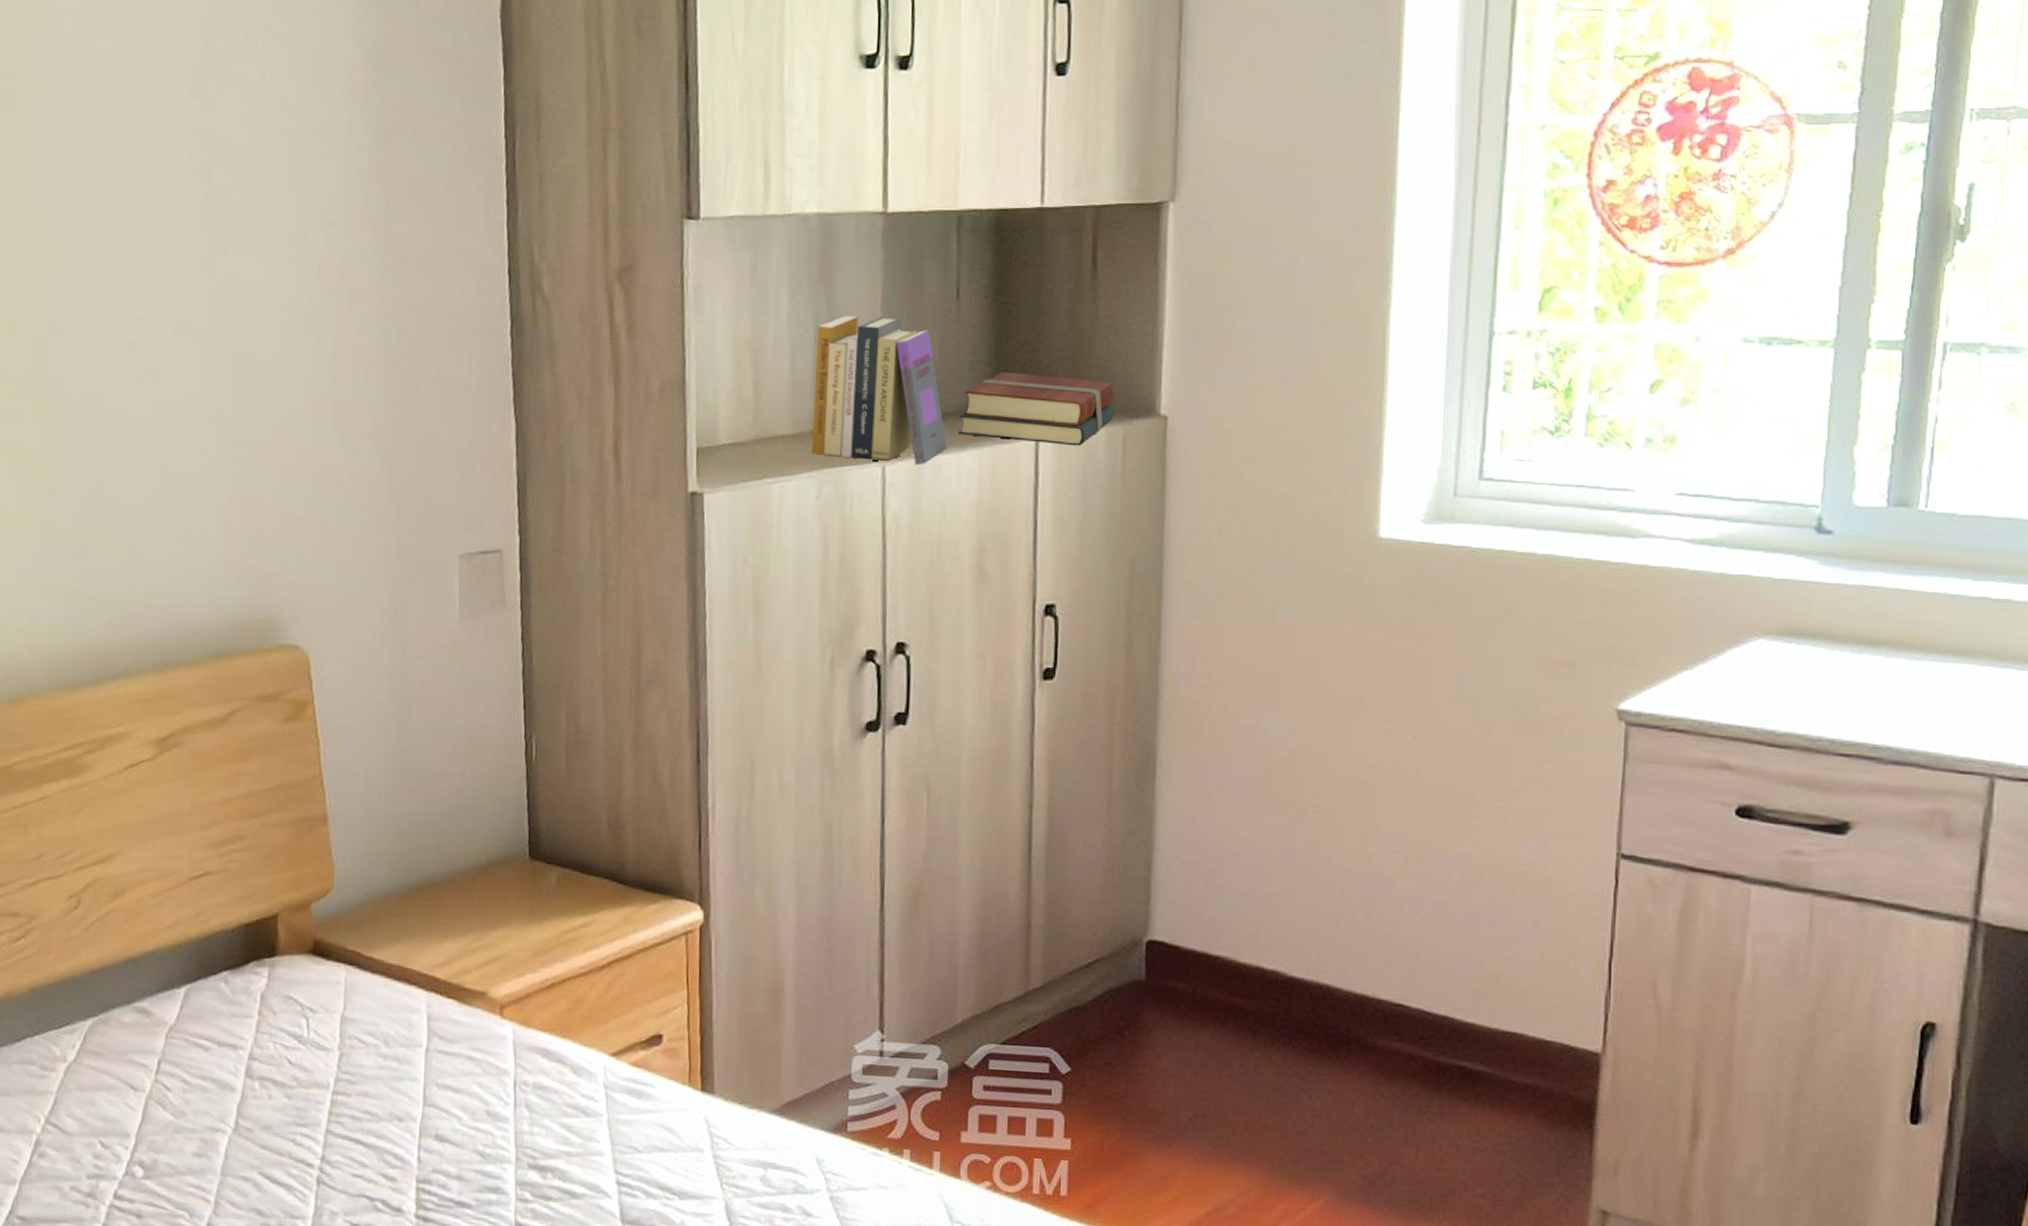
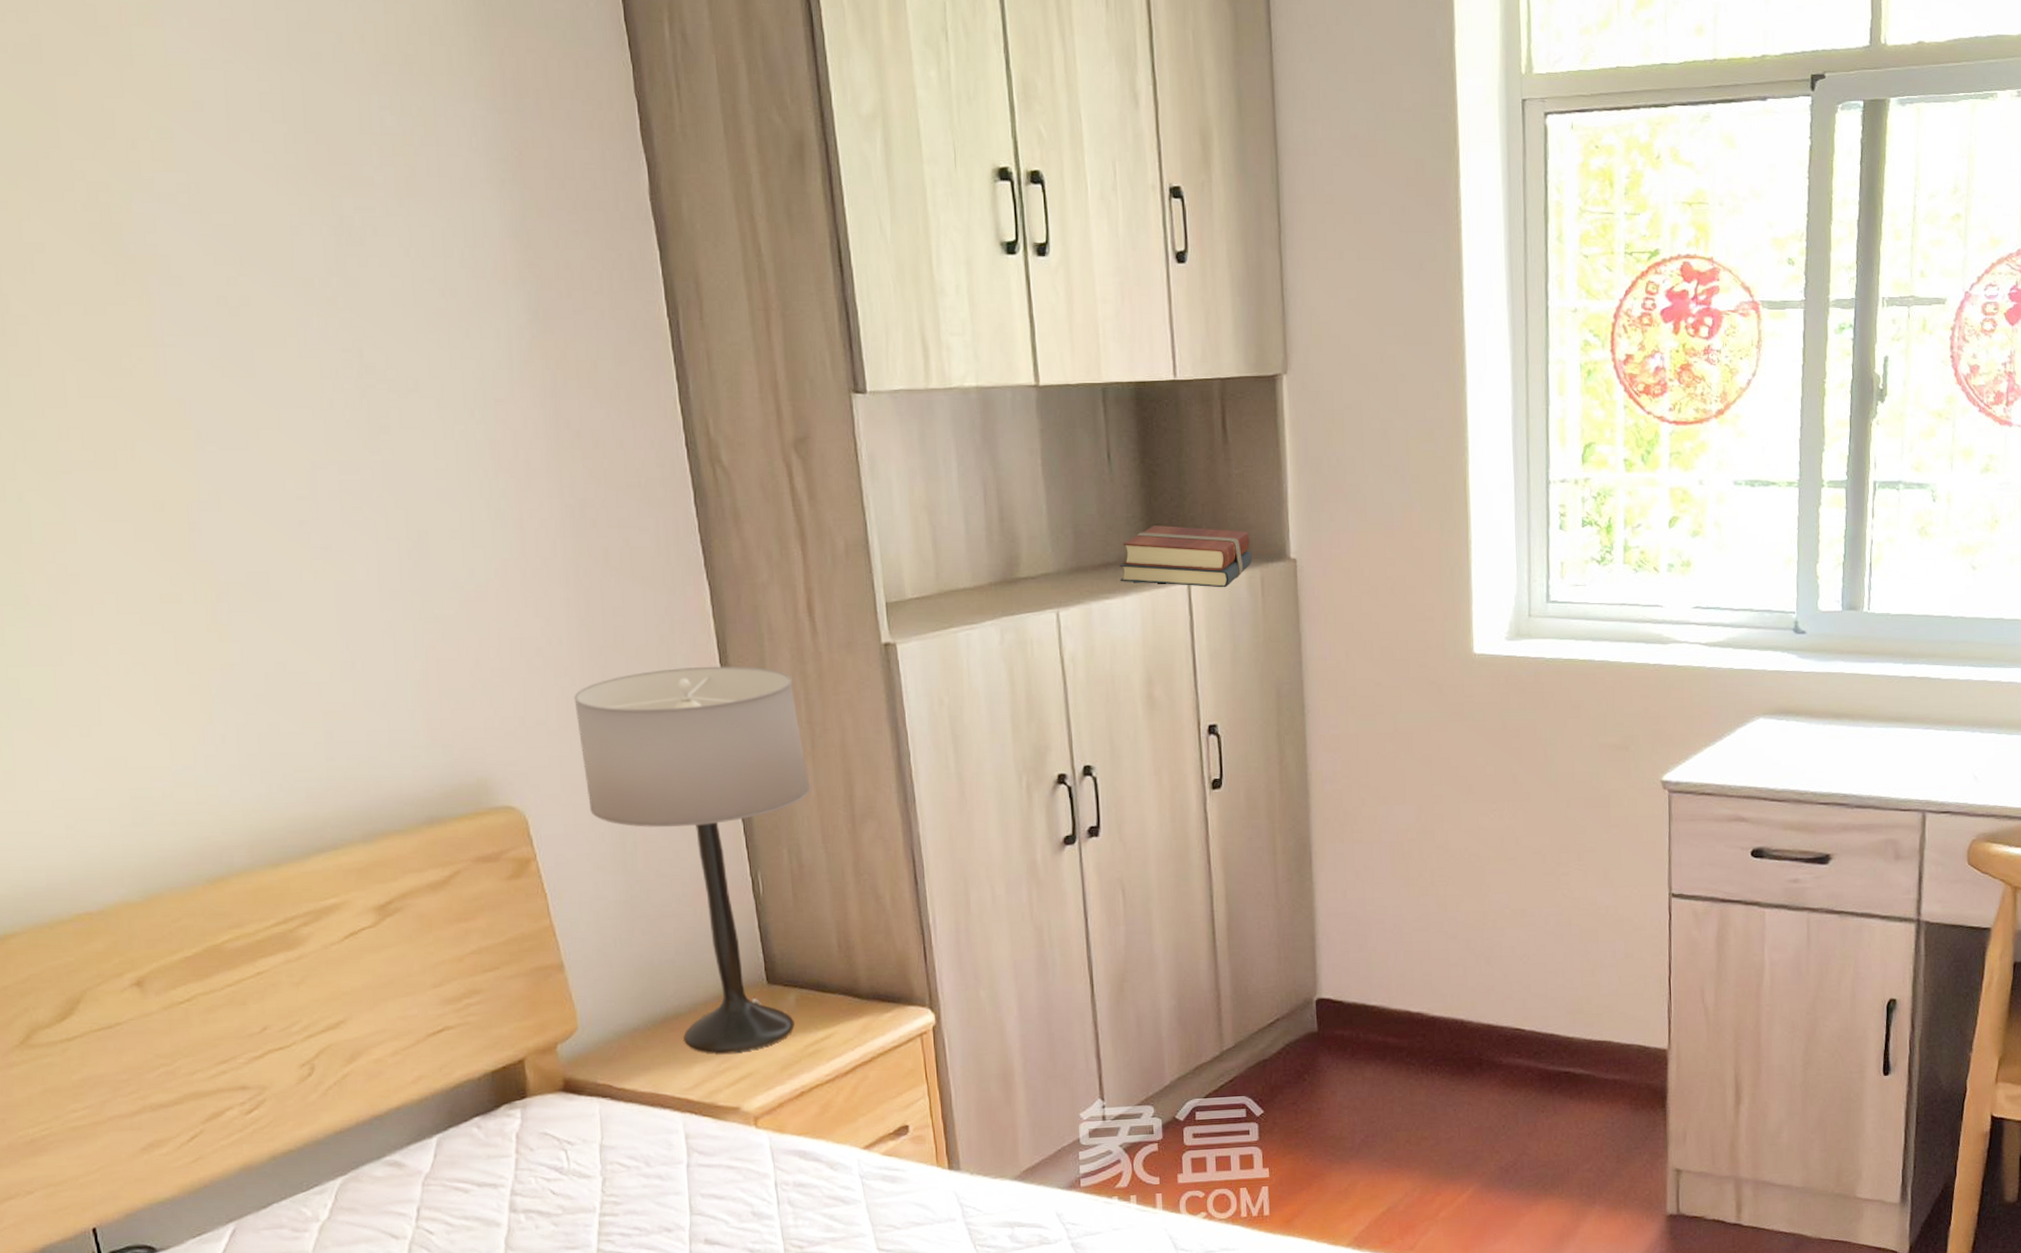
table lamp: none [369,508,598,931] -> present [574,666,811,1054]
books: present [811,315,948,466] -> none [986,478,1112,610]

